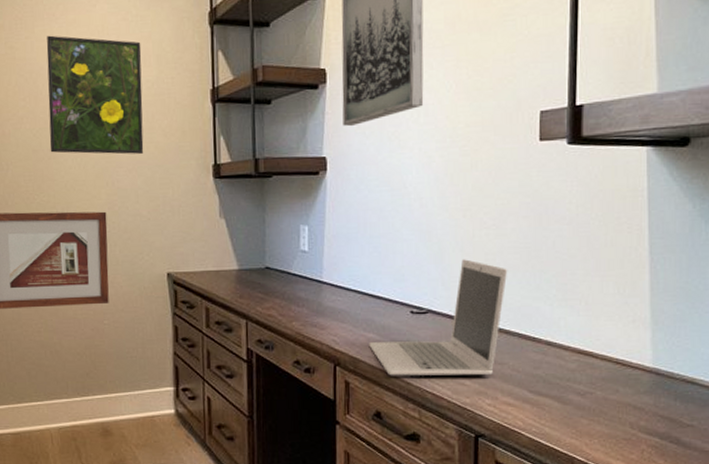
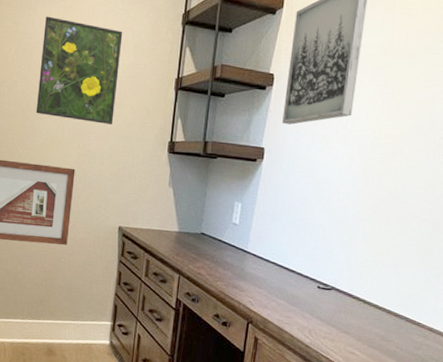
laptop: present [369,259,508,376] -> none [278,249,405,349]

